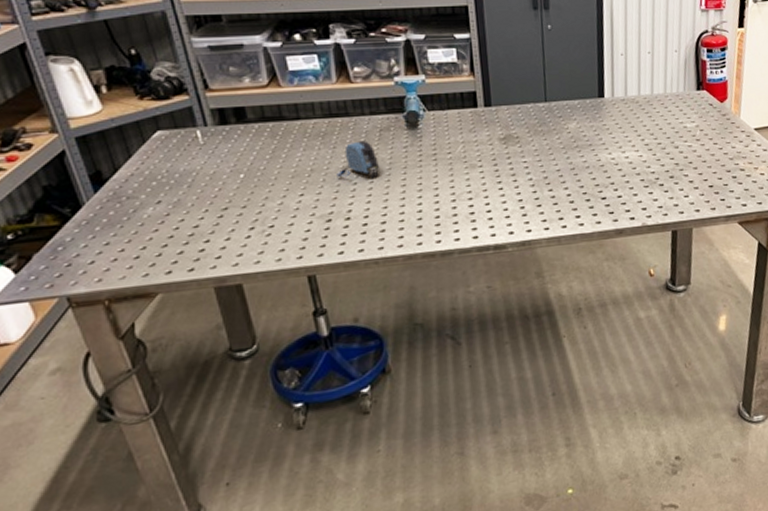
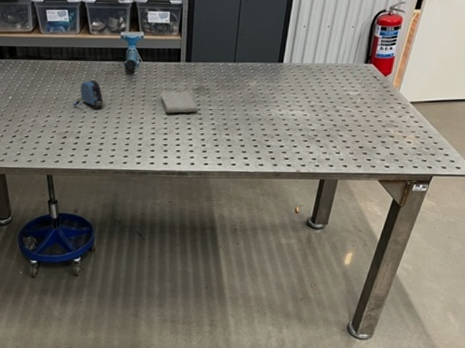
washcloth: none [456,142,509,172] -> present [160,91,198,113]

